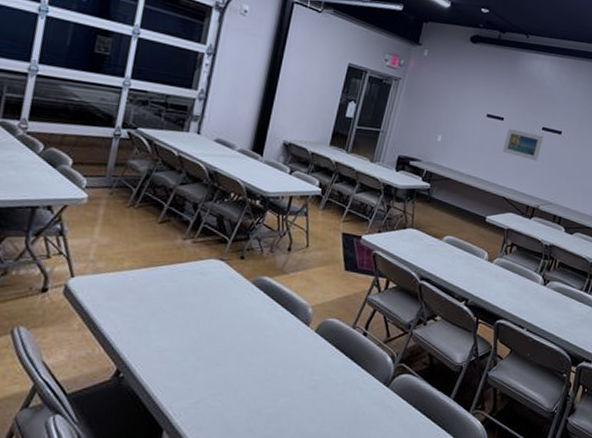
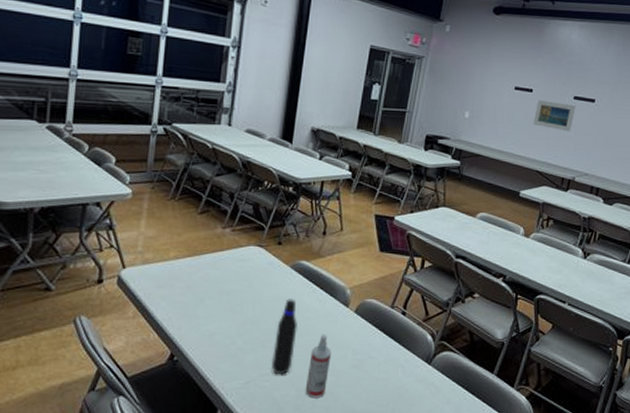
water bottle: none [224,315,256,395] -> present [271,299,298,375]
spray bottle: none [258,353,288,420] -> present [305,334,331,399]

